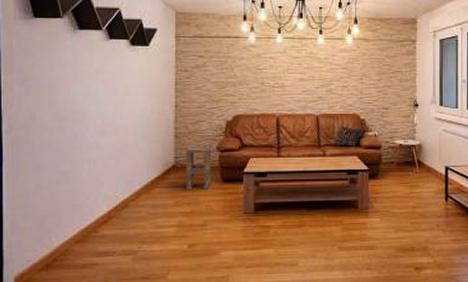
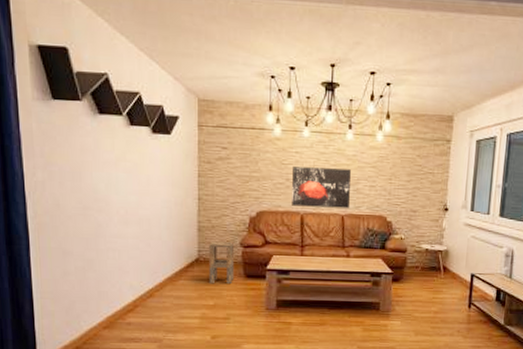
wall art: none [267,71,323,109] -> present [292,167,351,208]

